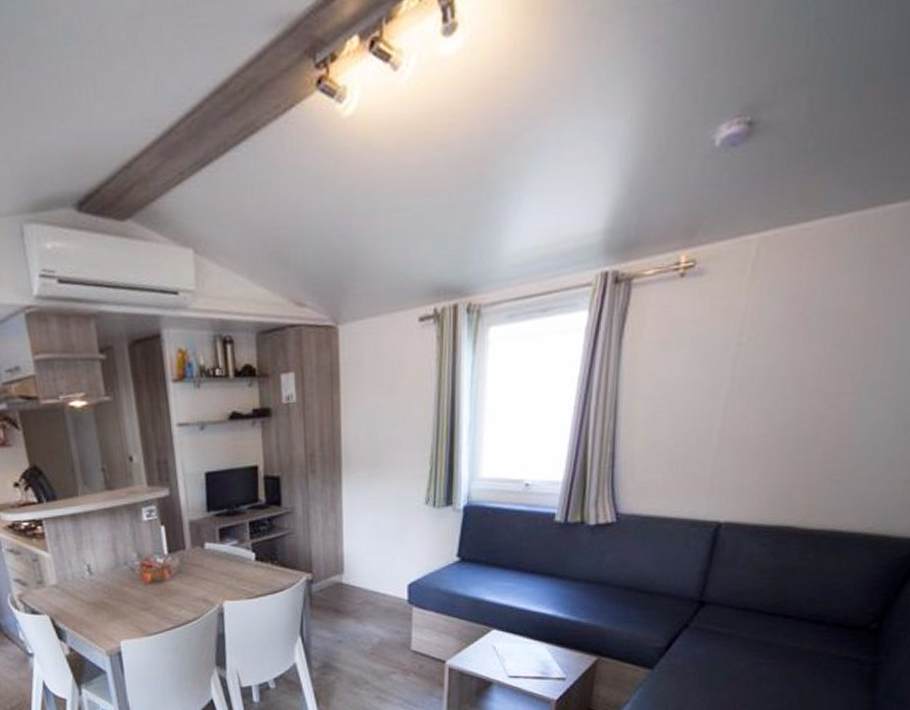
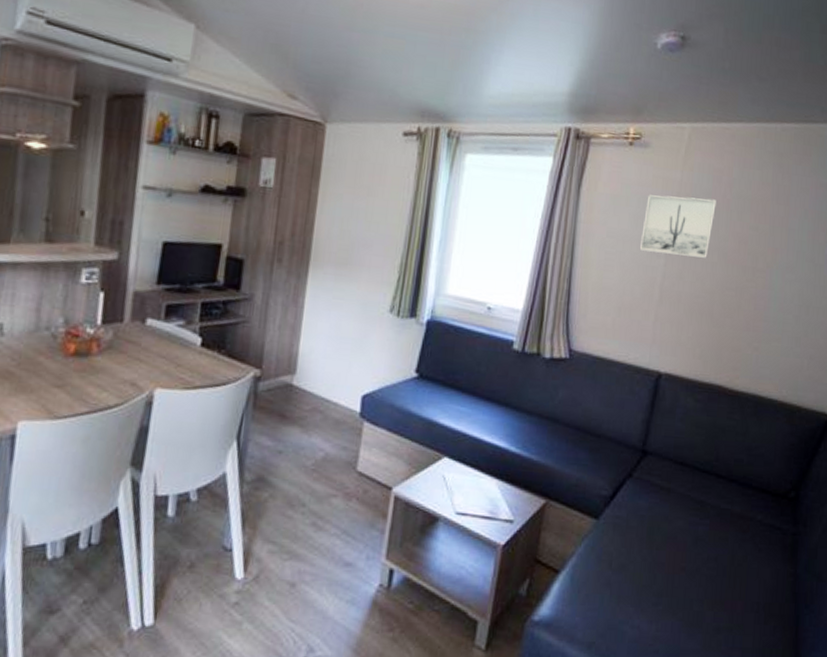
wall art: none [694,320,791,396] -> present [639,195,716,258]

